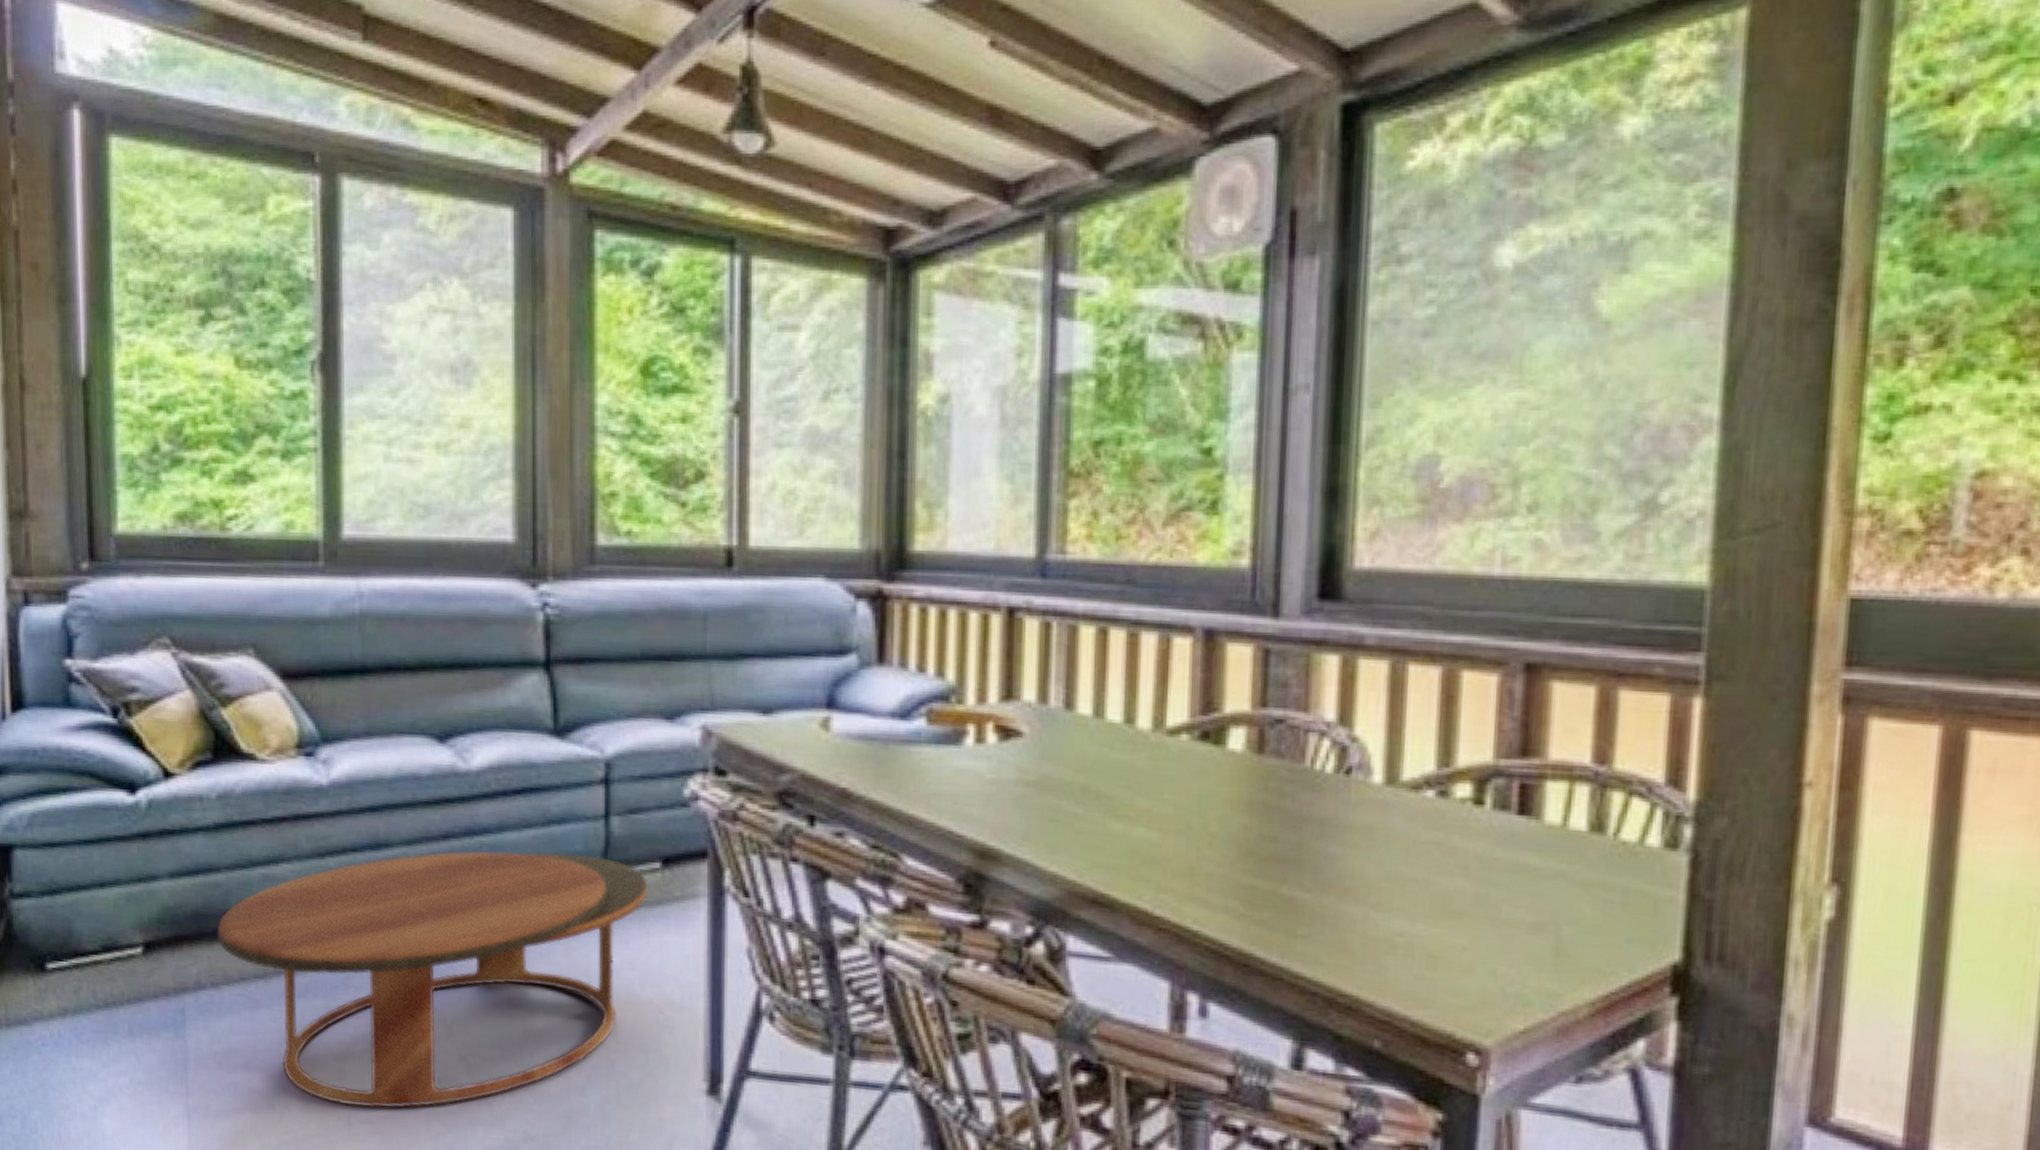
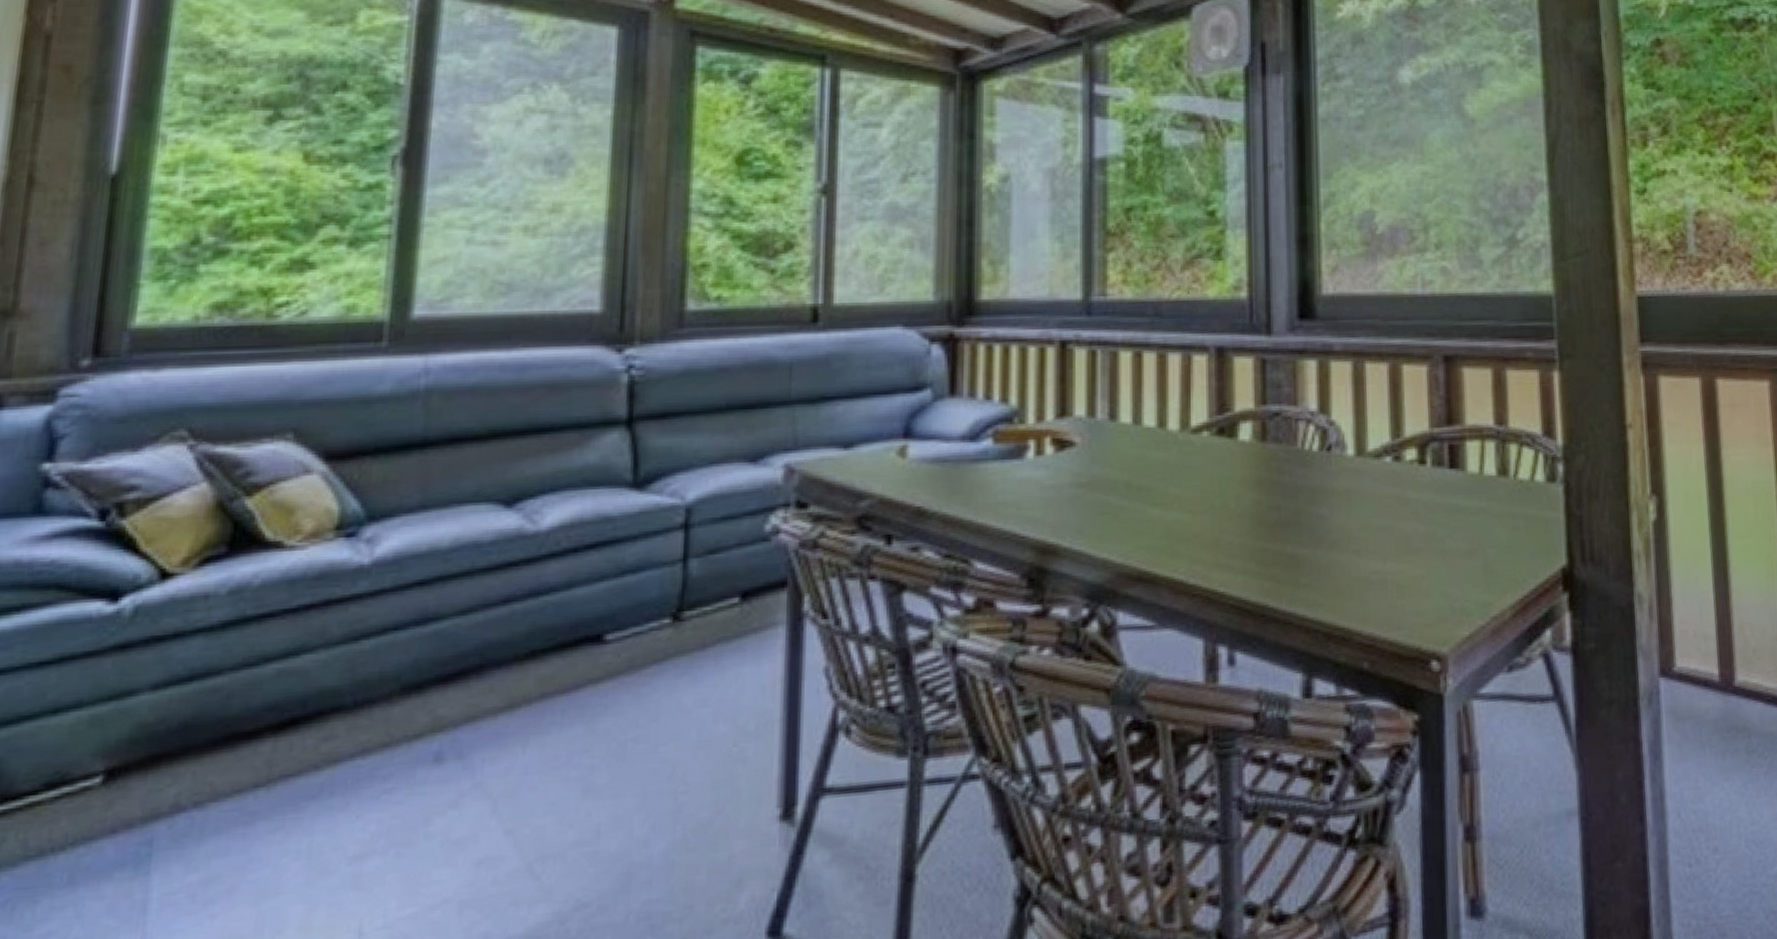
coffee table: present [217,850,648,1108] -> none [208,599,725,914]

